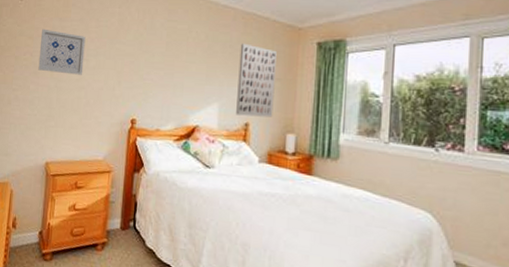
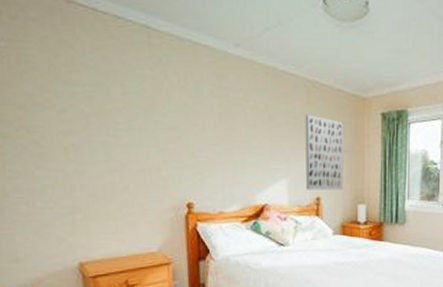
wall art: present [38,29,86,75] -> none [38,95,113,155]

